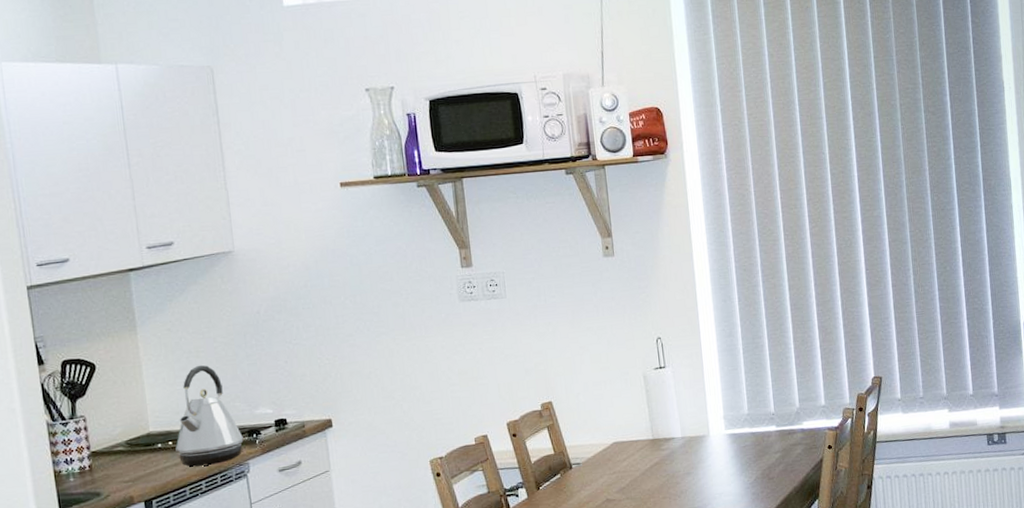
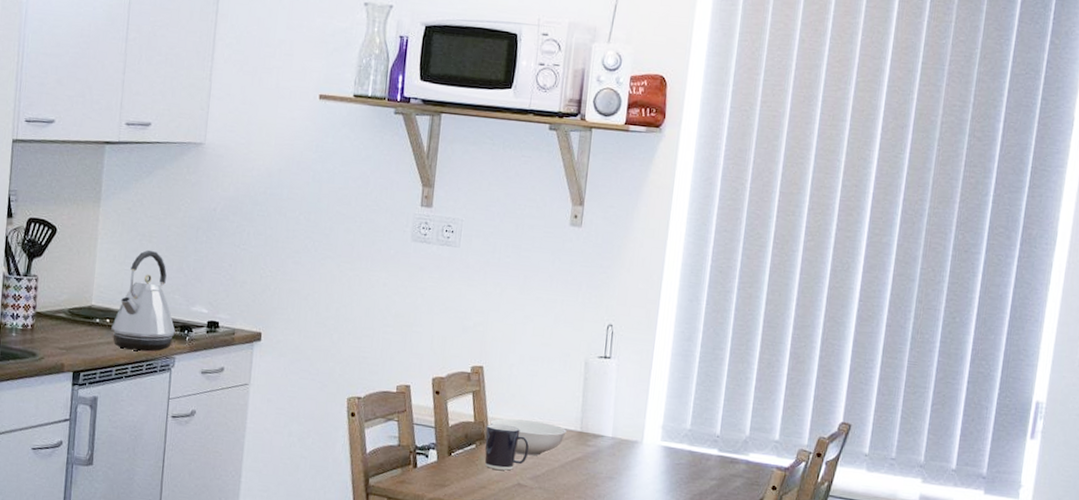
mug: none [566,449,610,493] -> present [484,424,530,471]
bowl: none [569,438,641,473] -> present [490,418,567,456]

